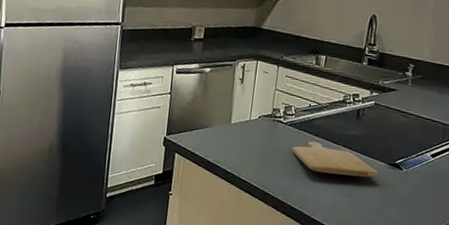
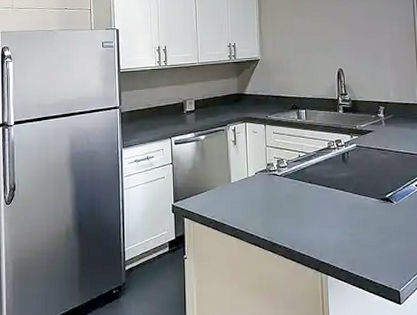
chopping board: present [292,141,379,178] -> none [290,188,373,217]

